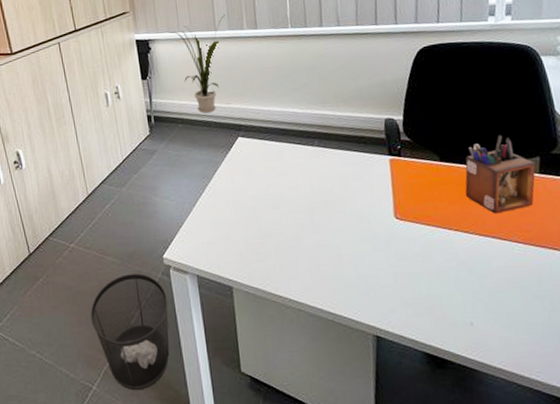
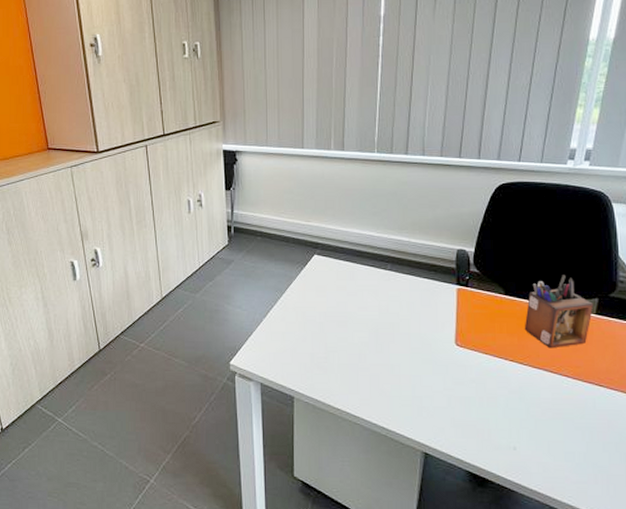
waste bin: present [90,273,170,391] -> none [154,377,231,487]
house plant: present [170,15,226,114] -> none [258,133,315,229]

